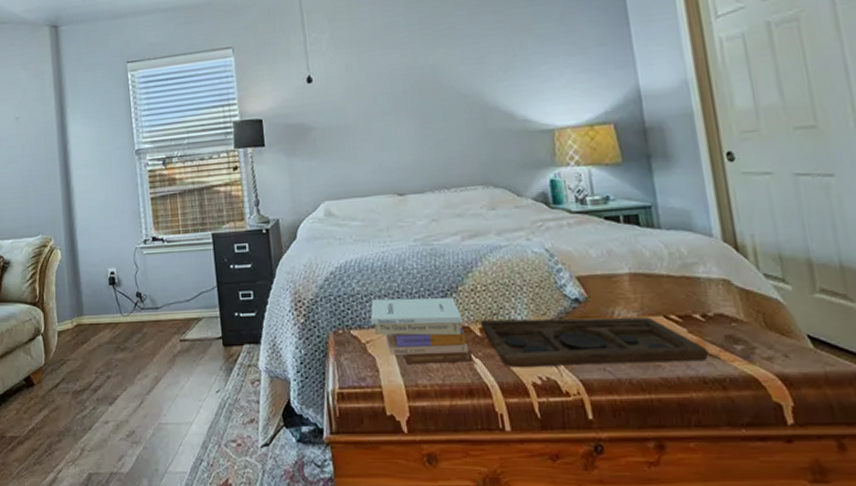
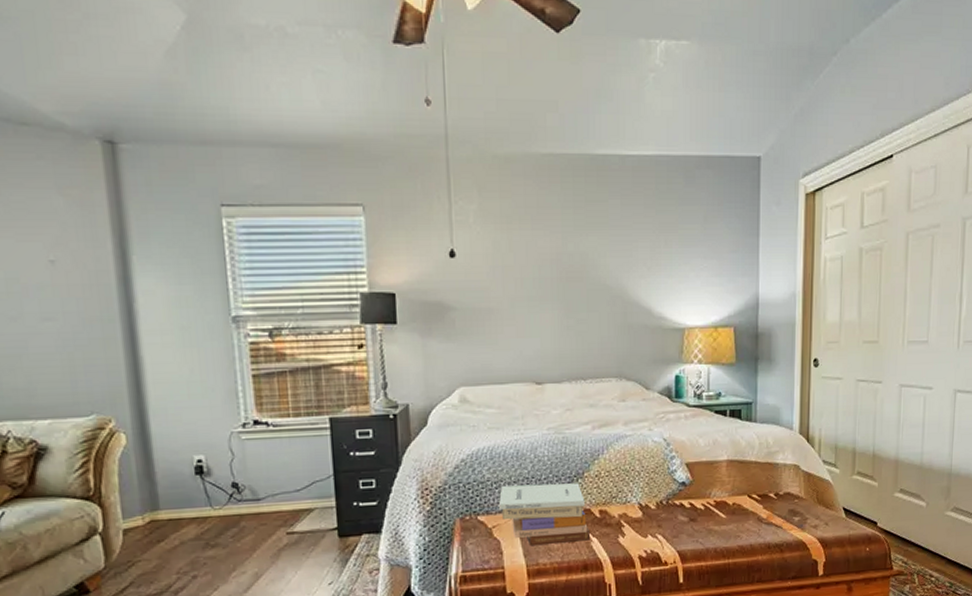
decorative tray: present [480,317,709,368] -> none [600,497,775,544]

